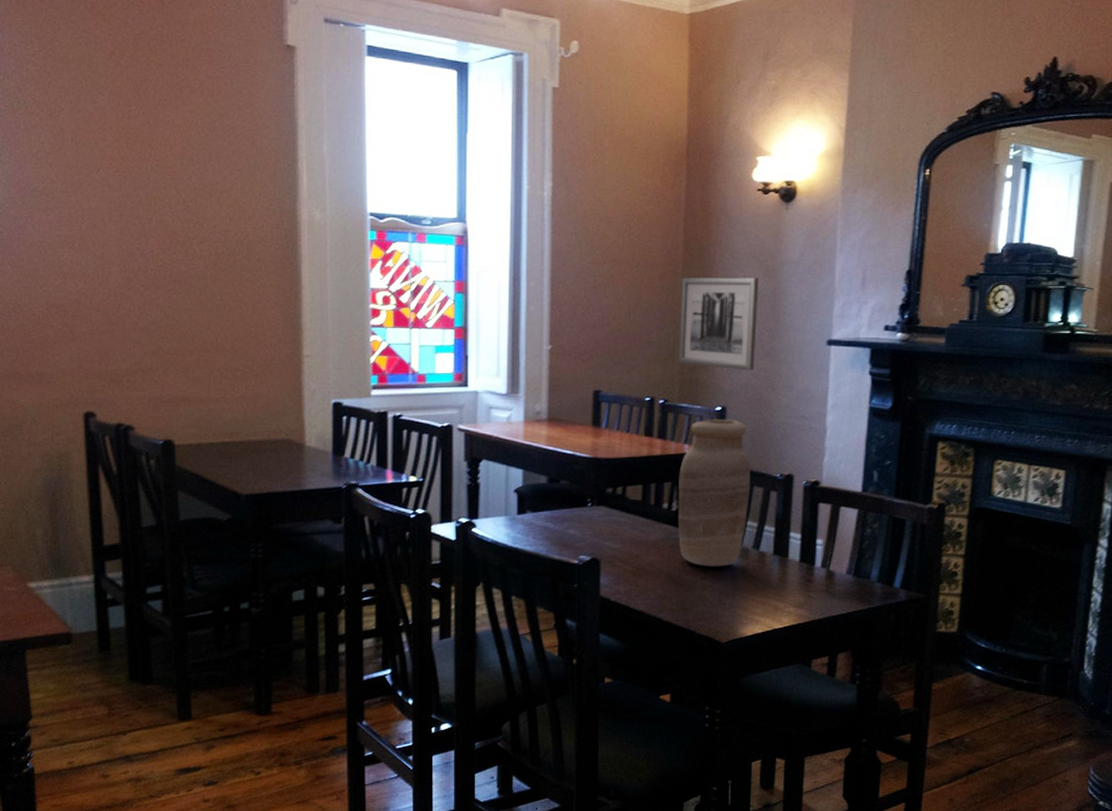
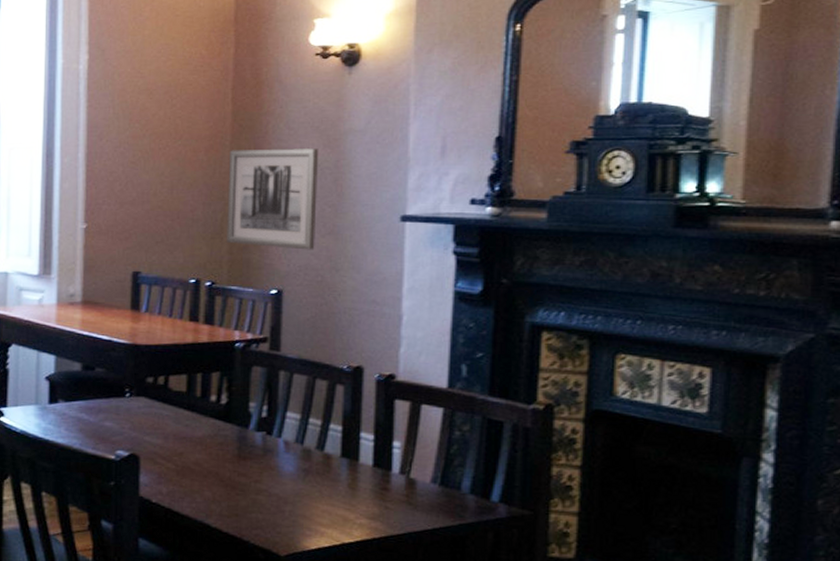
vase: present [678,419,751,567] -> none [228,303,312,469]

